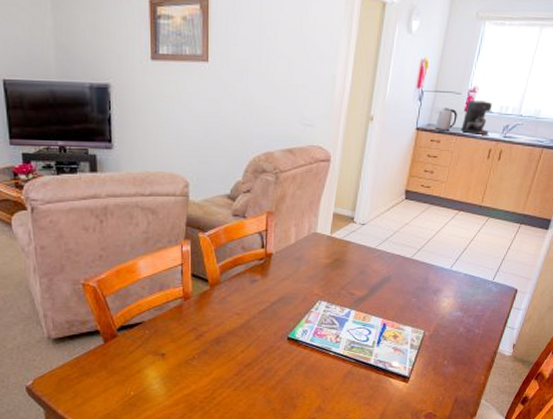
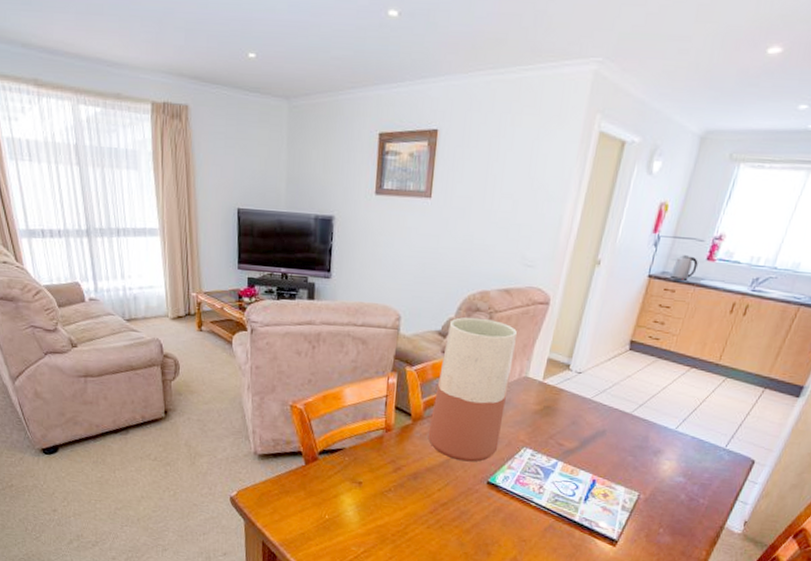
vase: none [226,179,304,321] -> present [428,317,518,462]
coffee maker: present [460,100,493,136] -> none [700,248,742,287]

